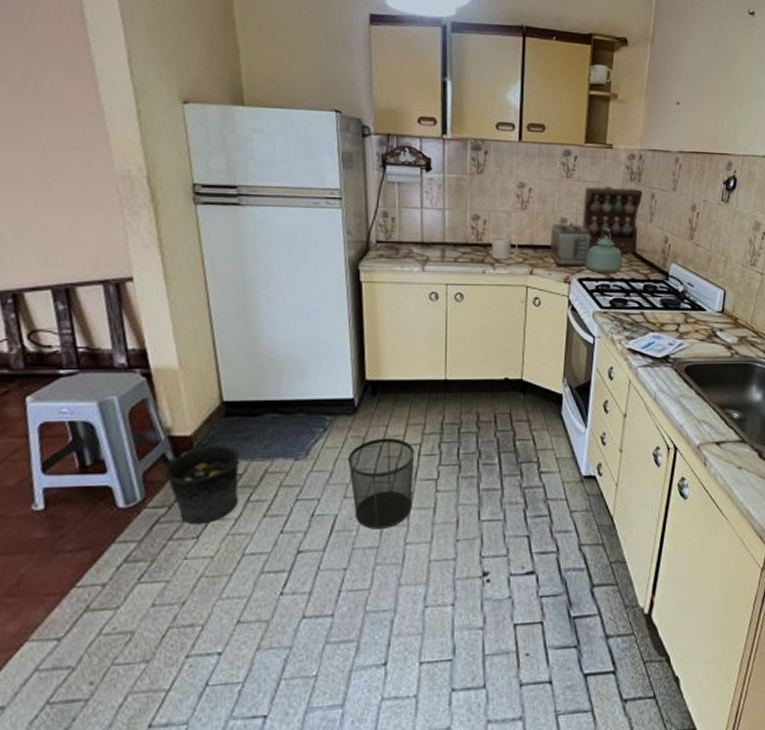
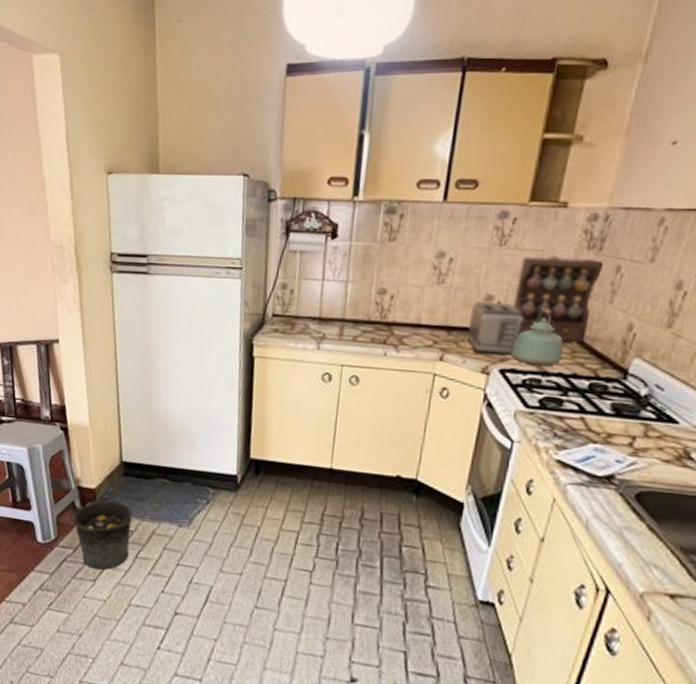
waste bin: present [347,438,415,529] -> none [226,519,292,610]
mug: present [491,236,518,260] -> none [395,314,428,342]
mug: present [590,64,613,87] -> none [546,98,580,127]

